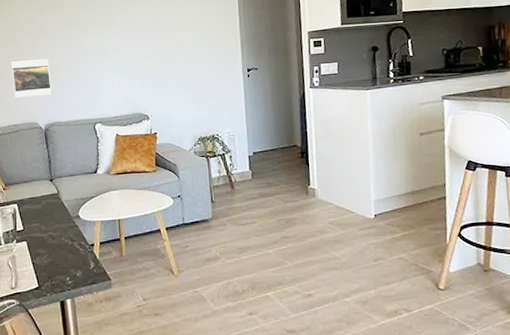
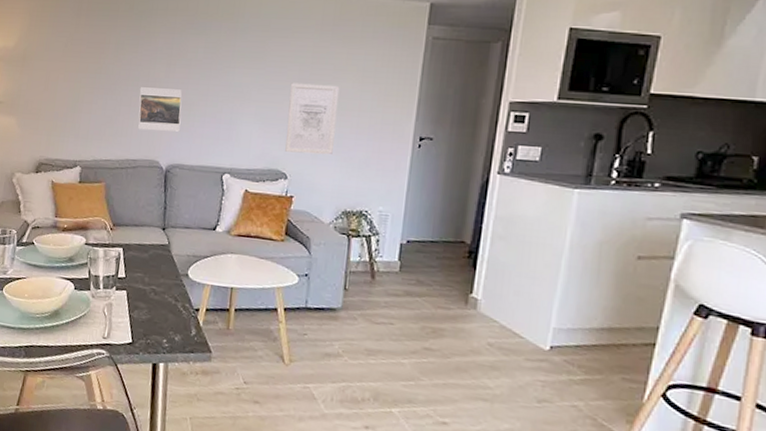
wall art: none [138,37,182,97] -> present [285,83,340,155]

